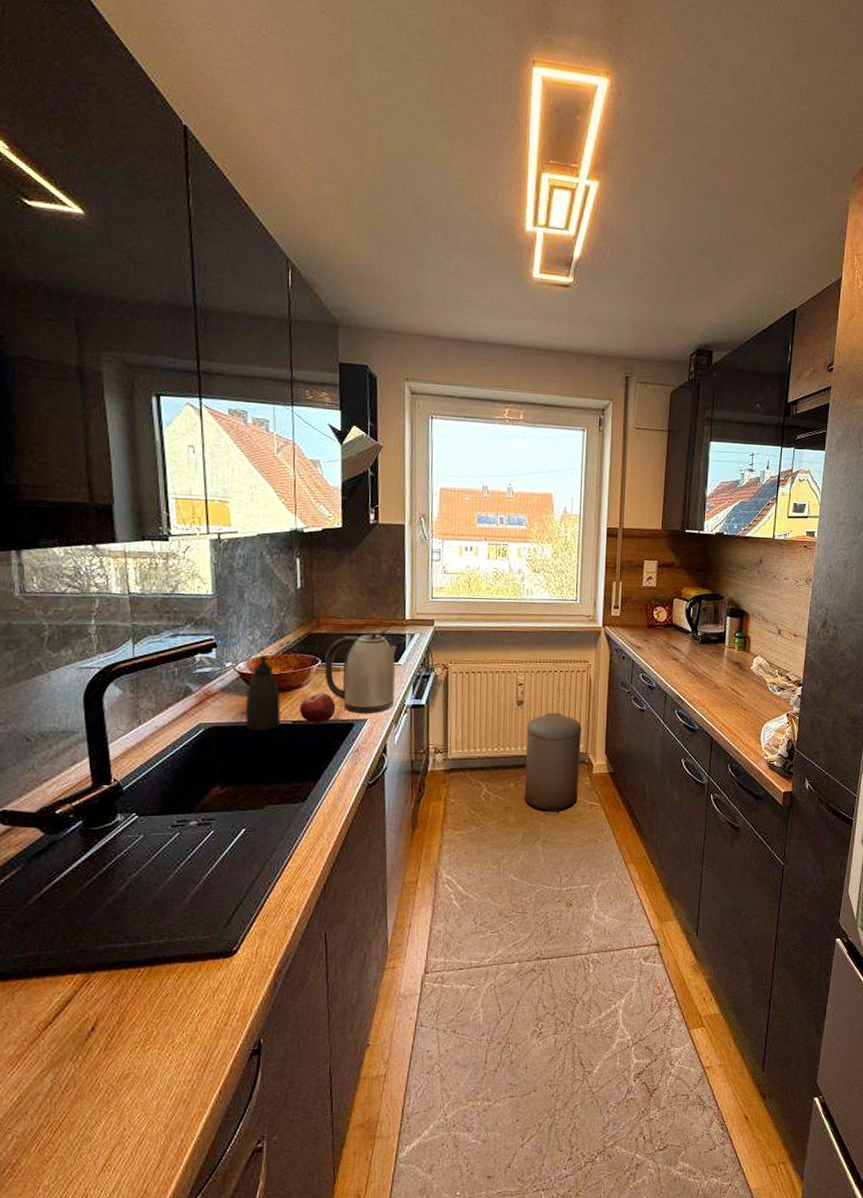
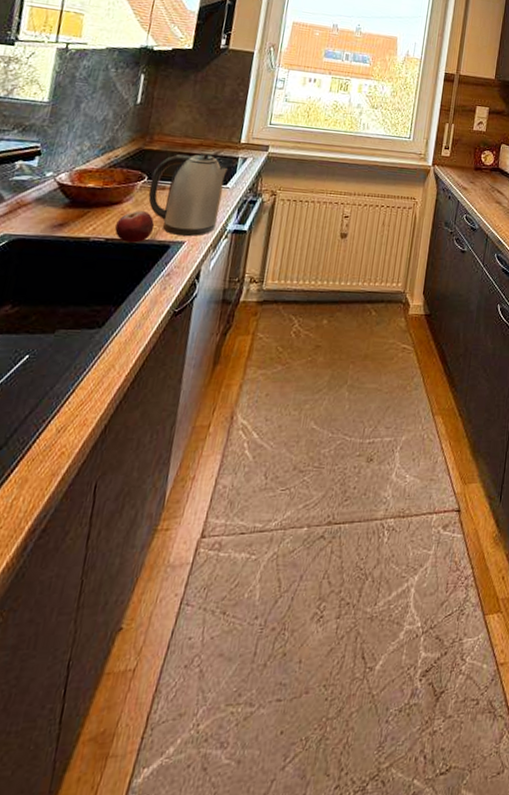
soap dispenser: present [246,655,281,731] -> none [53,167,98,247]
pedal bin: present [524,713,581,815] -> none [335,248,402,357]

